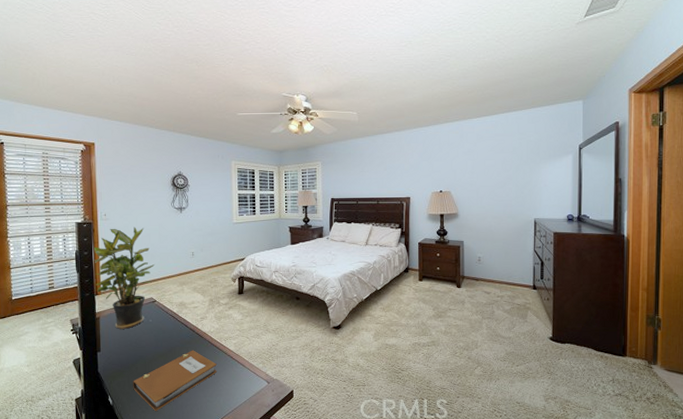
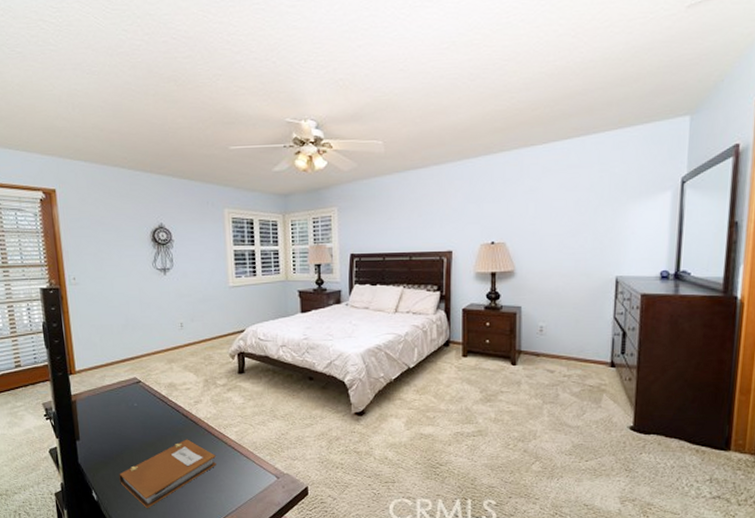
potted plant: present [93,227,154,329] -> none [63,293,137,414]

